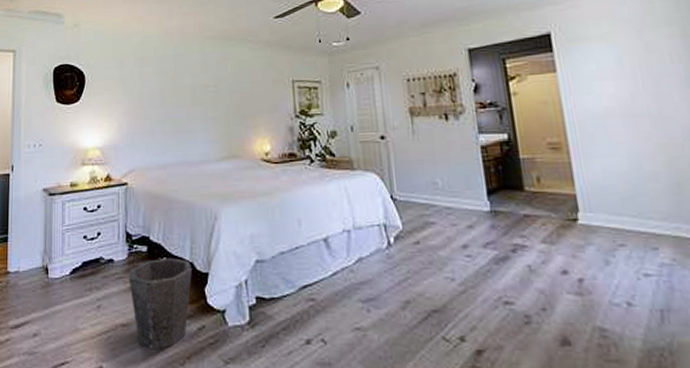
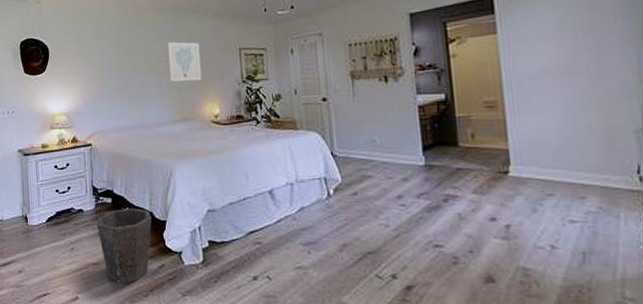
wall art: none [216,72,252,115] -> present [167,42,202,82]

